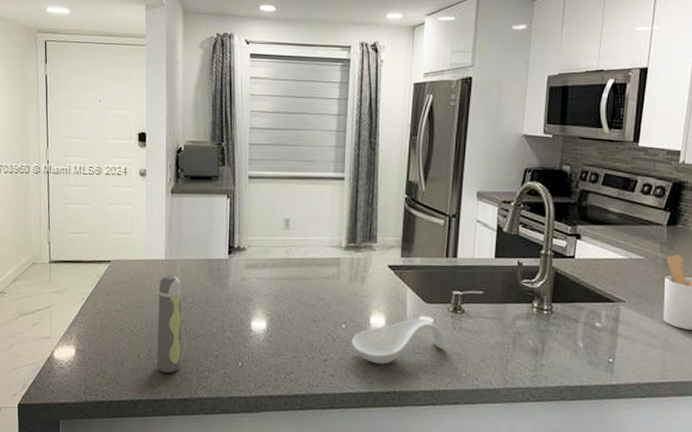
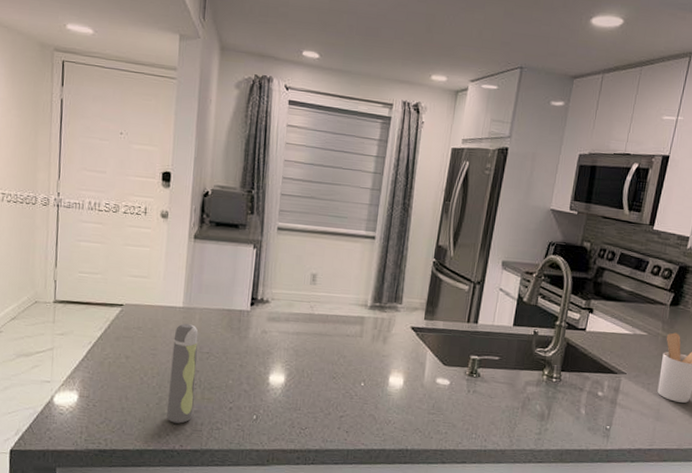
spoon rest: present [351,318,447,364] -> none [368,380,461,423]

